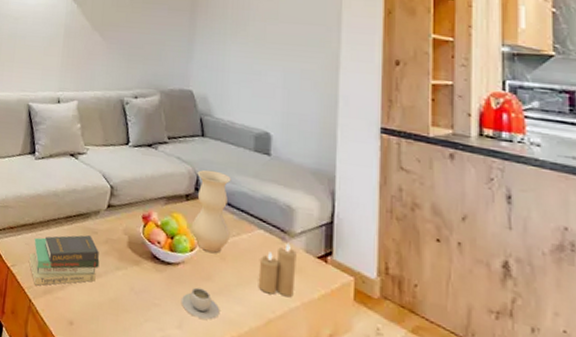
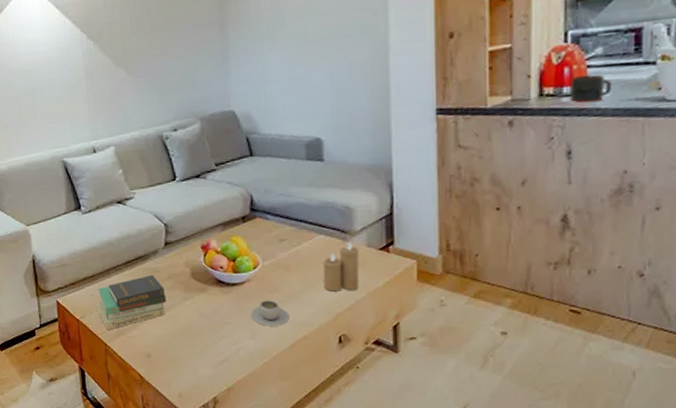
vase: present [191,169,231,254] -> none [250,187,291,267]
mug: none [508,123,549,153] -> present [570,74,612,103]

